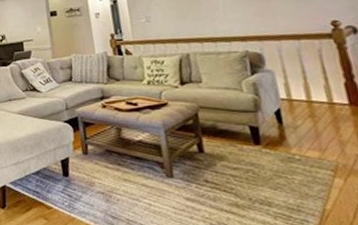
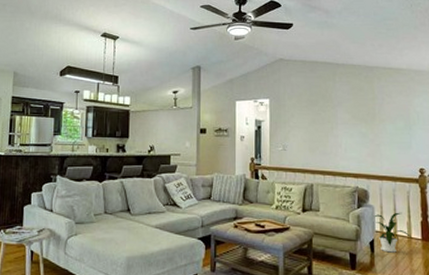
house plant: none [275,74,334,123] -> present [373,212,412,253]

